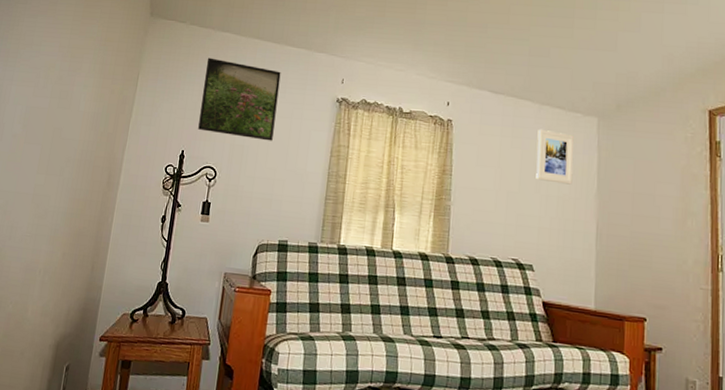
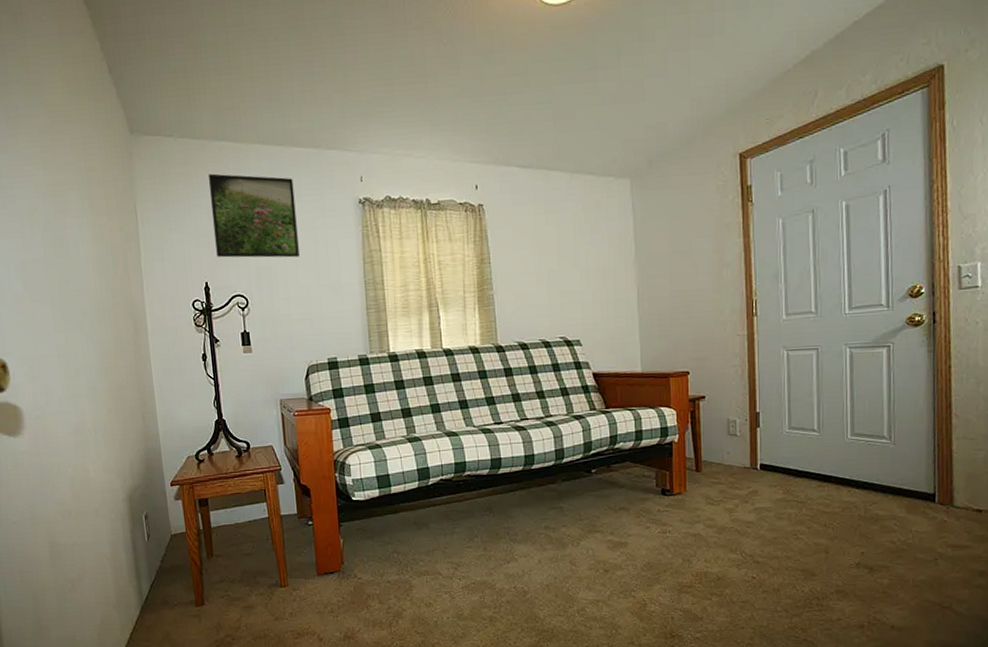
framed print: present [536,130,574,185] -> none [571,200,610,255]

